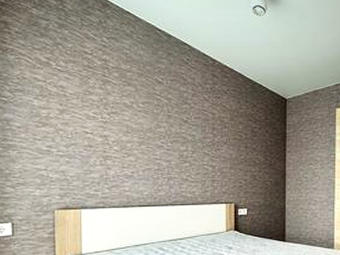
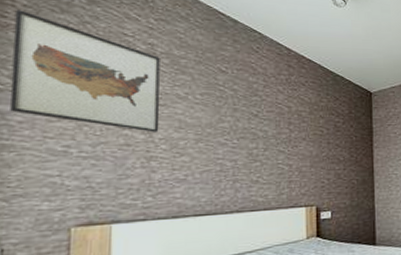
wall art: none [11,36,112,136] -> present [9,9,160,133]

